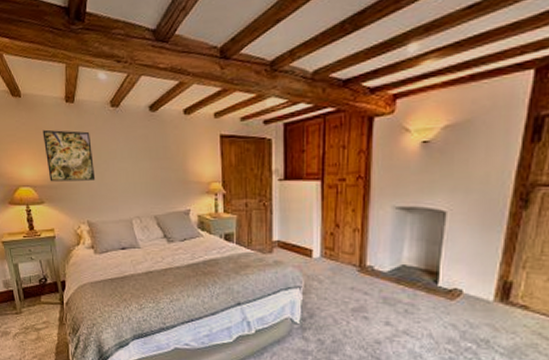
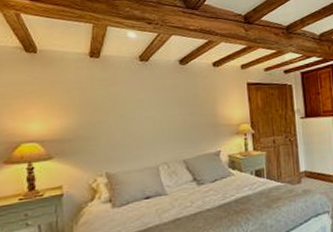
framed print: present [42,129,96,182] -> none [59,83,119,135]

